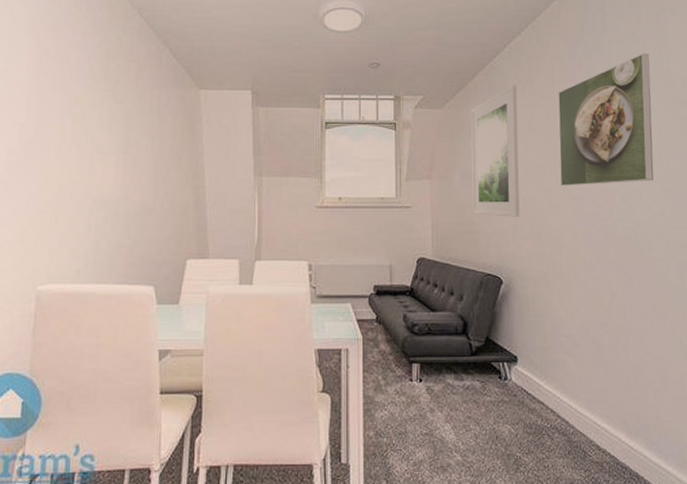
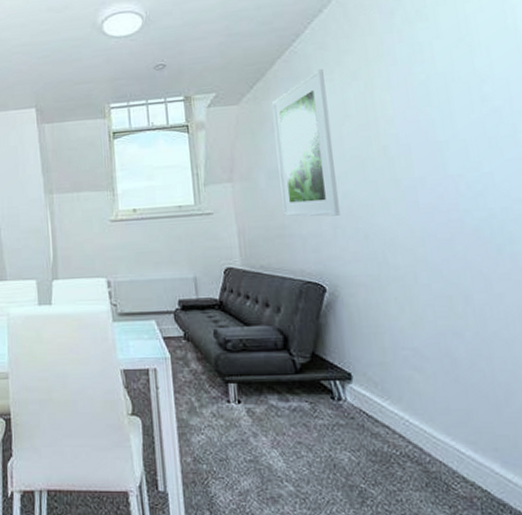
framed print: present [558,53,654,187] -> none [375,12,508,178]

